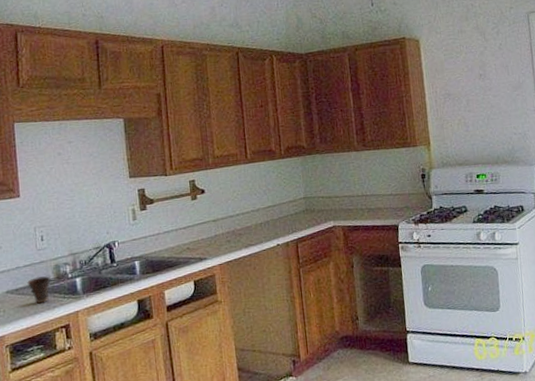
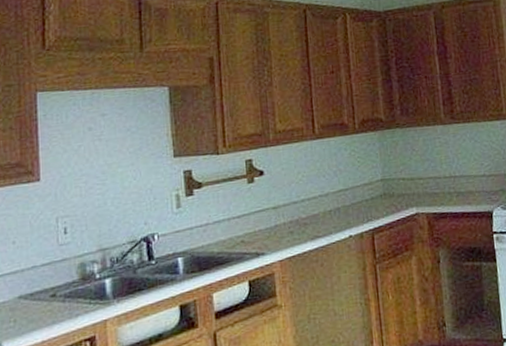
cup: present [27,275,51,304] -> none [45,276,74,312]

